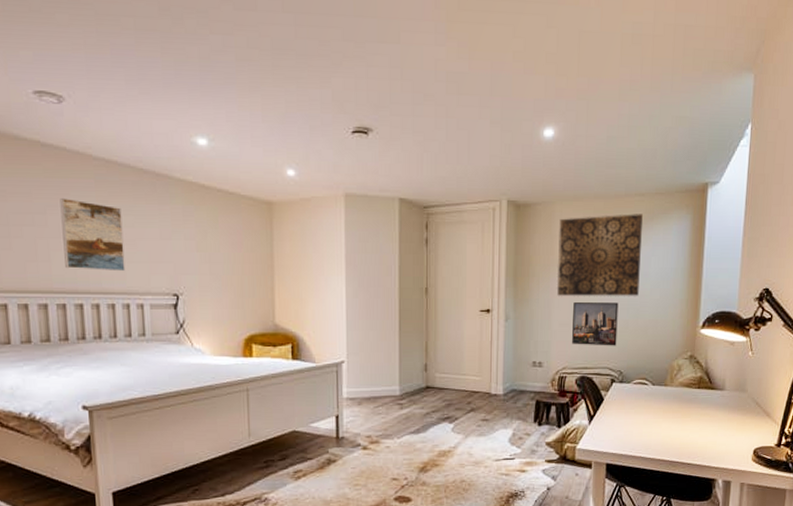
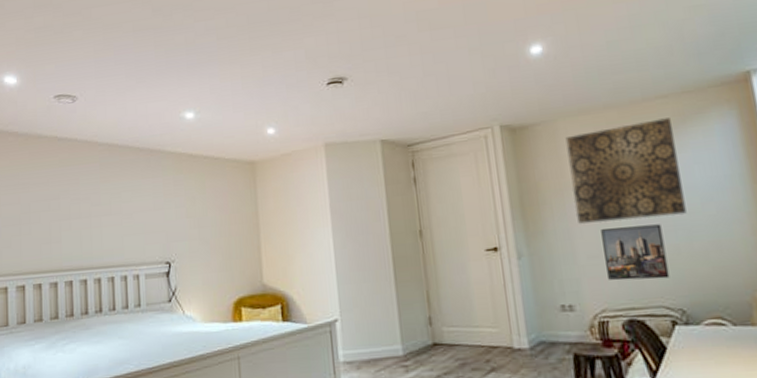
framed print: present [60,198,126,272] -> none [71,183,124,247]

